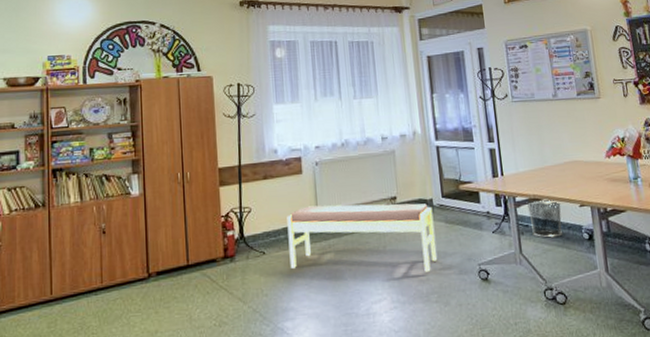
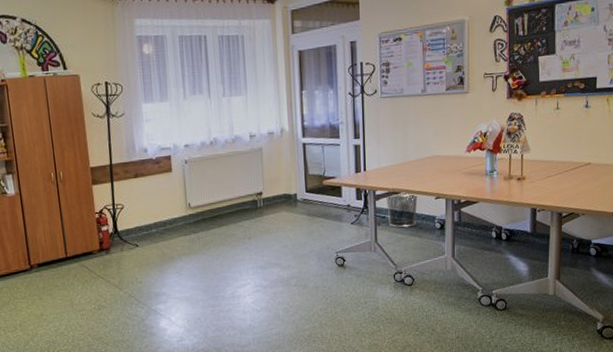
bench: present [287,203,438,272] -> none [158,198,299,260]

